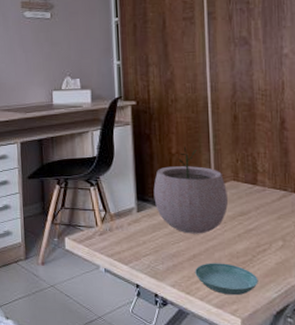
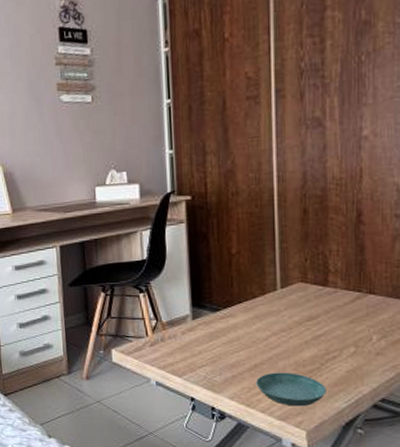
plant pot: present [153,146,229,234] -> none [210,245,295,342]

